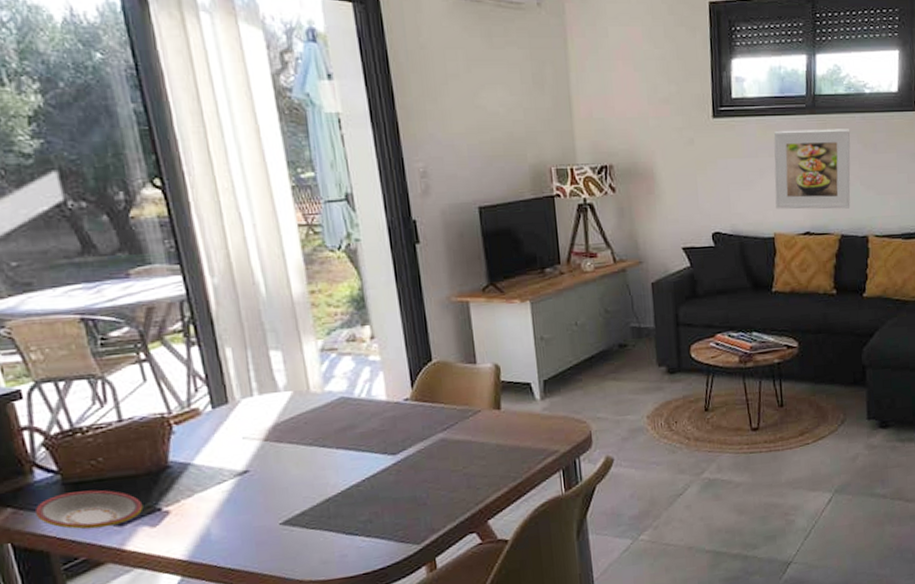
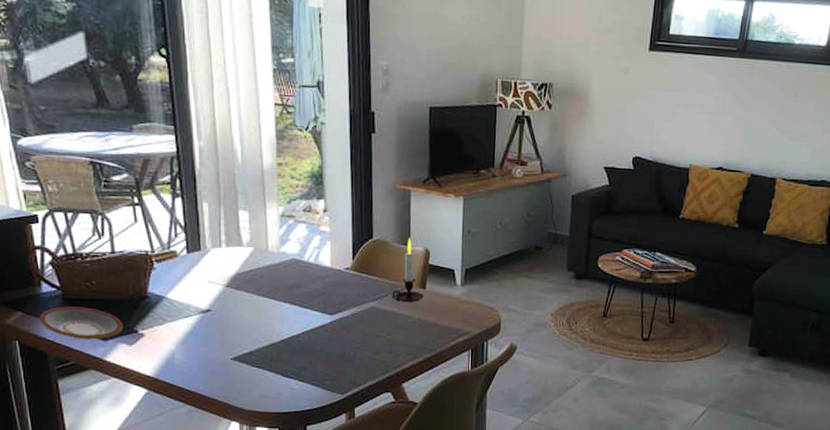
candle: none [462,355,501,428] -> present [392,238,425,302]
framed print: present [773,129,851,210] -> none [695,70,775,150]

